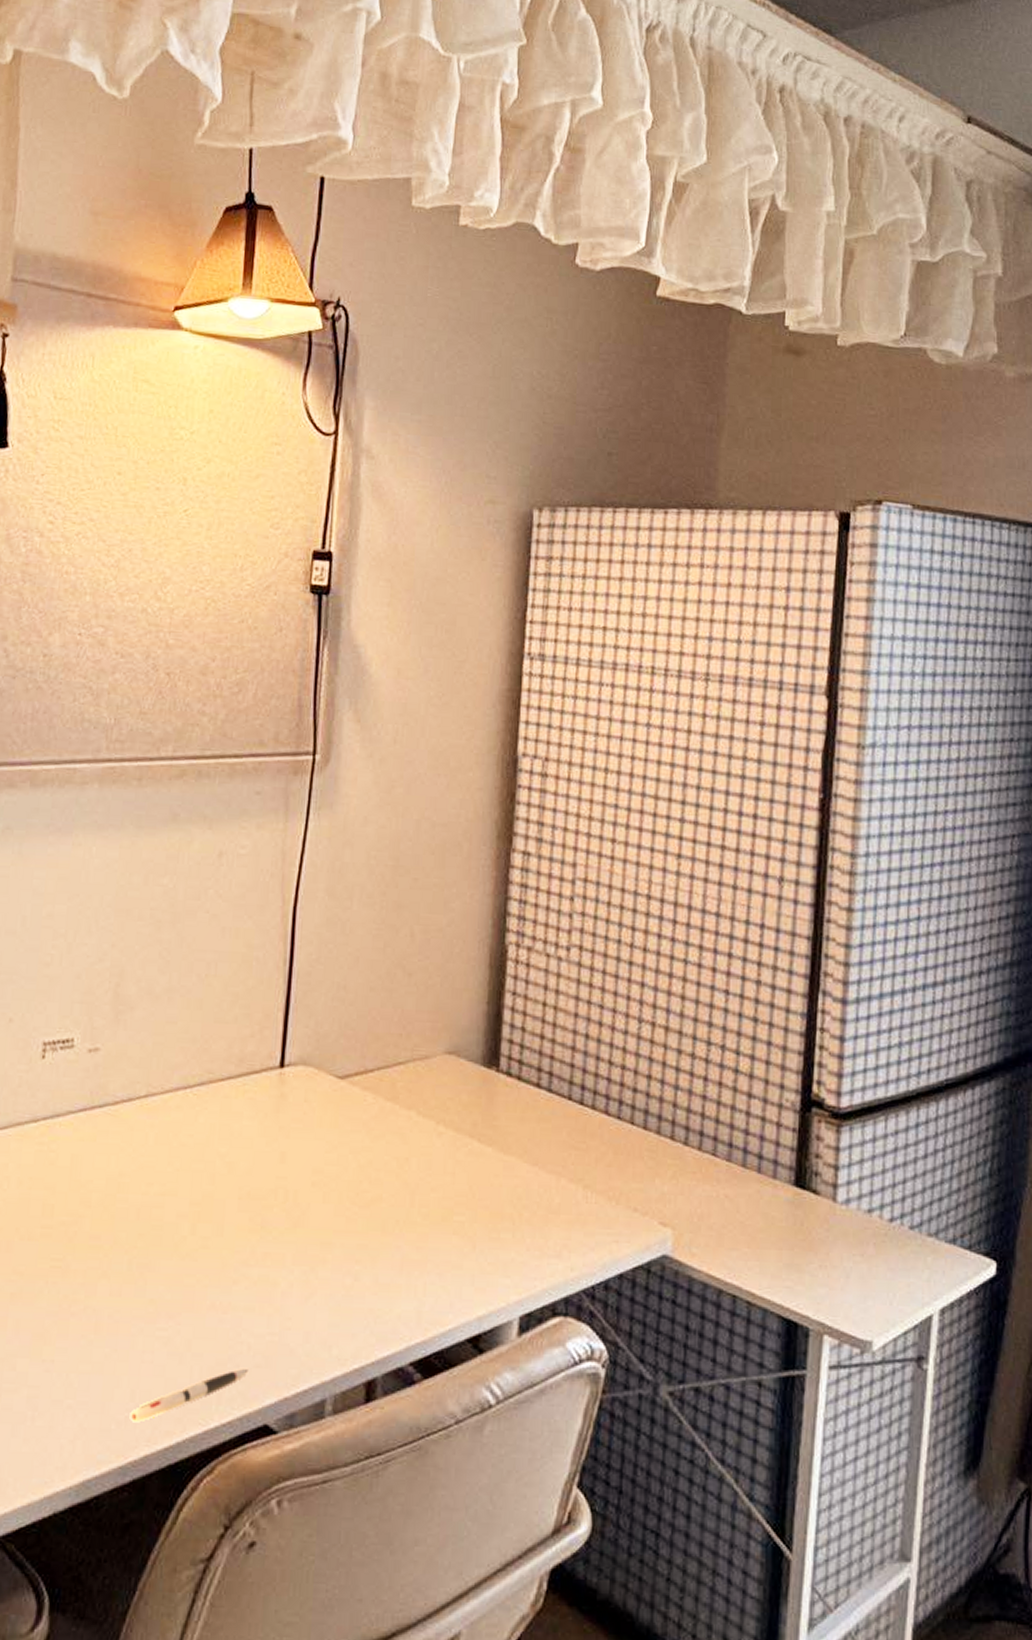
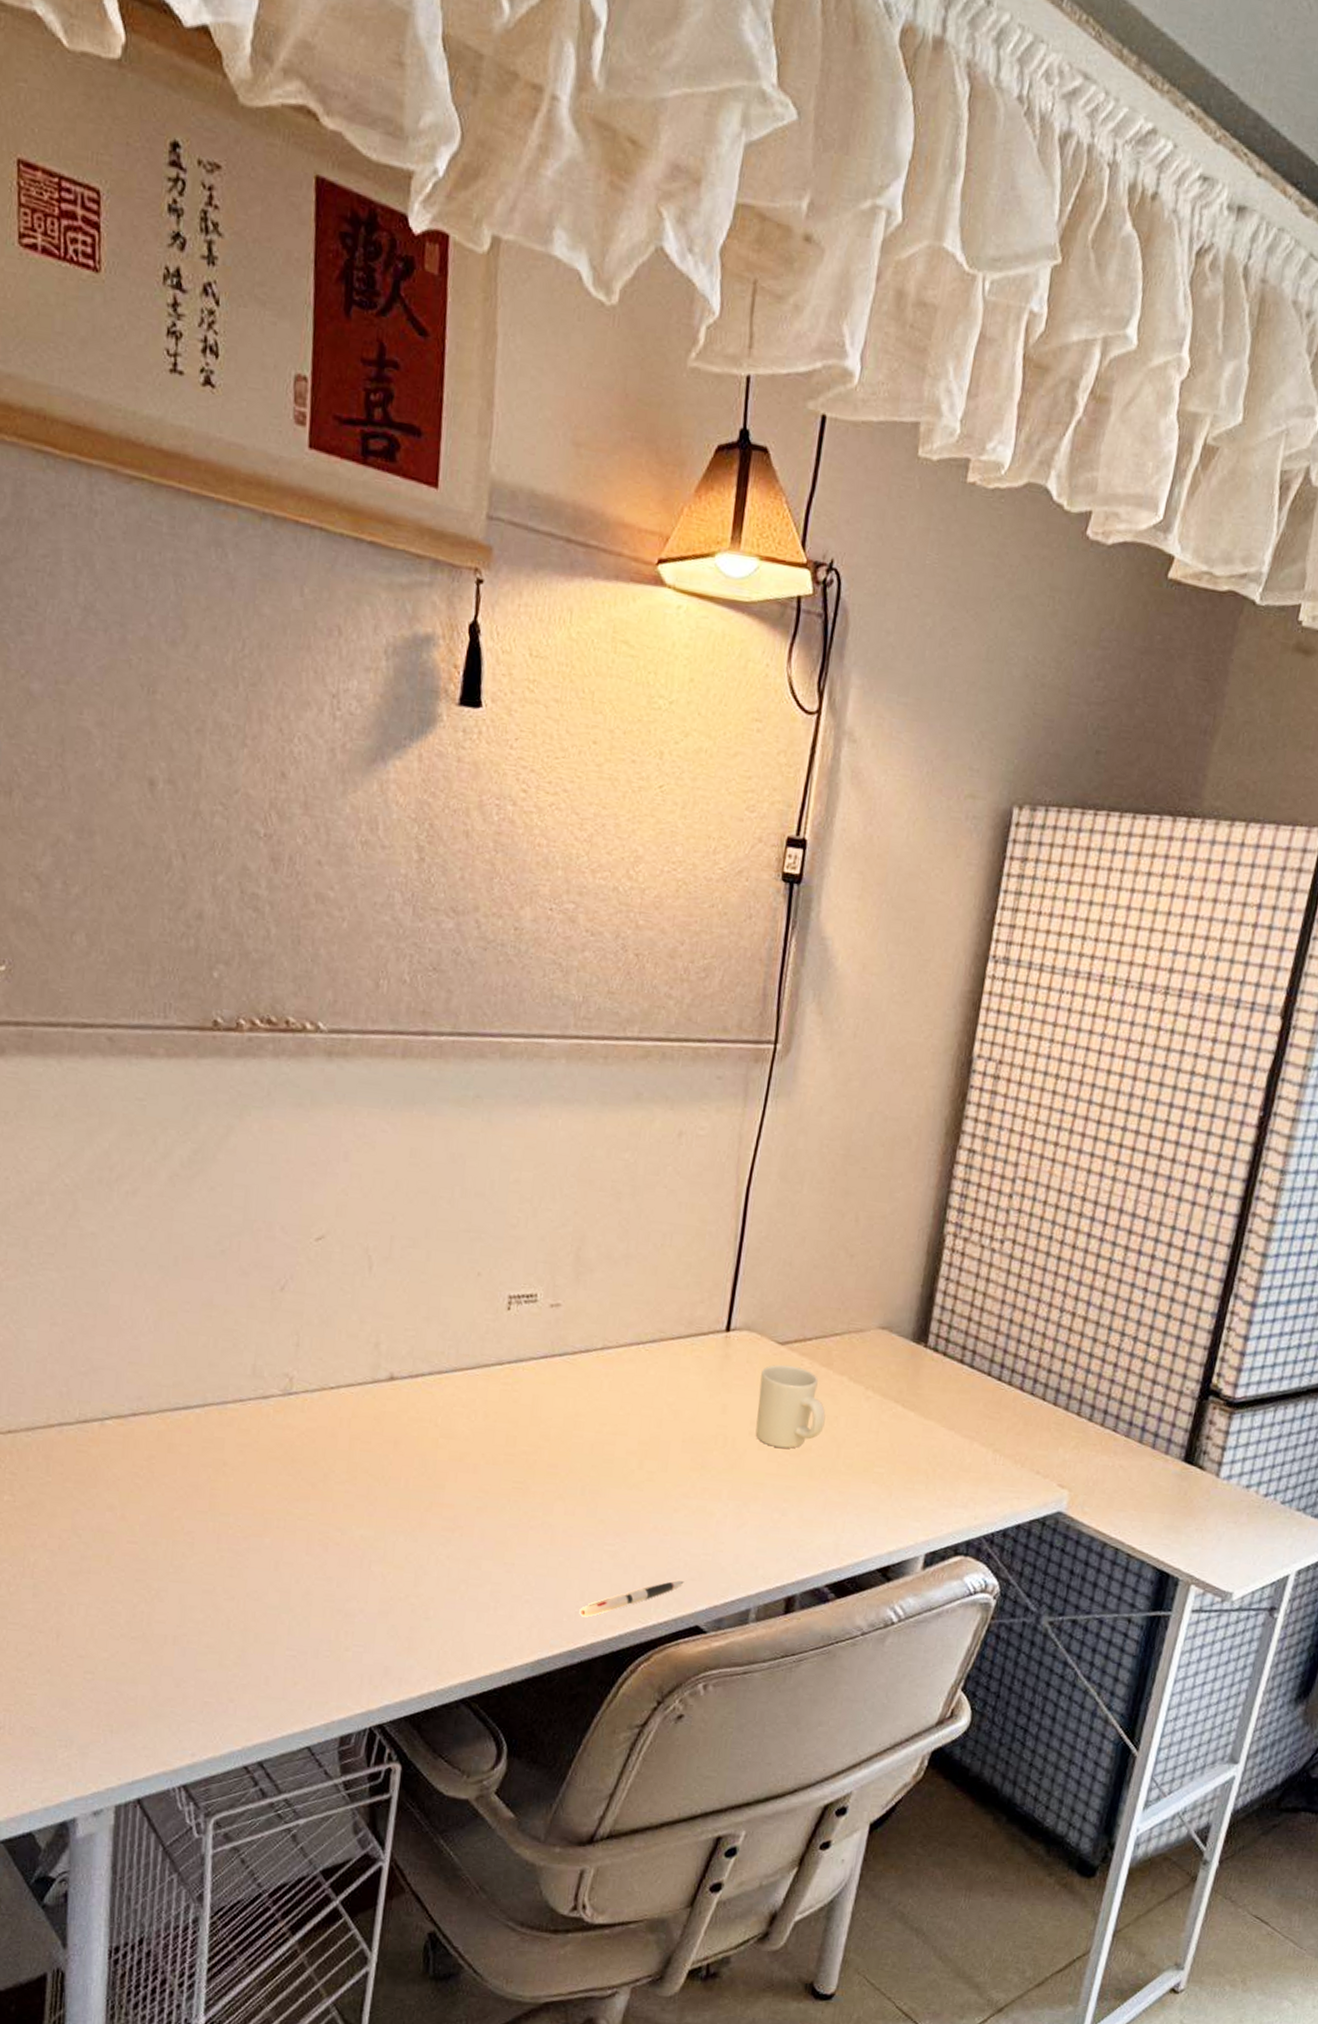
mug: none [319,1101,395,1199] -> present [755,1364,826,1449]

